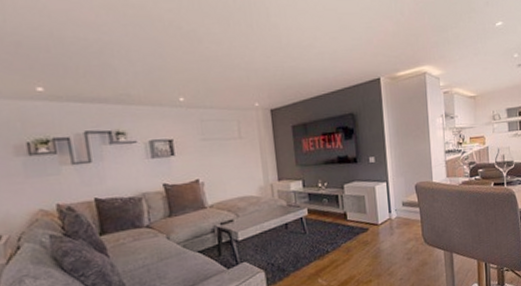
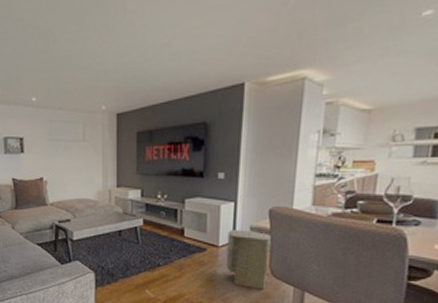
air purifier: none [384,205,423,259] -> present [226,230,272,290]

